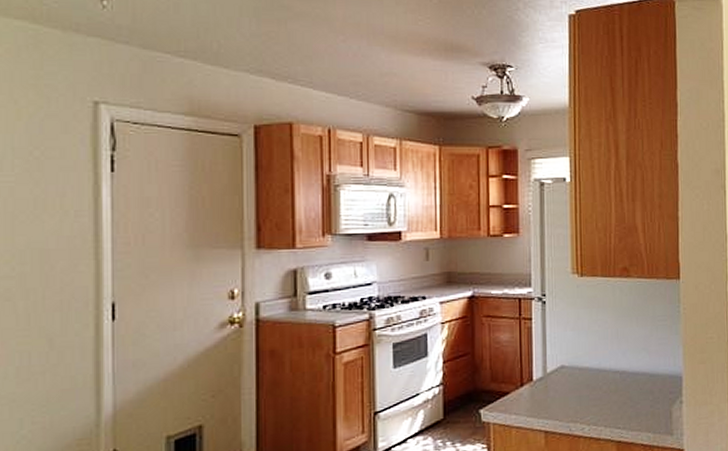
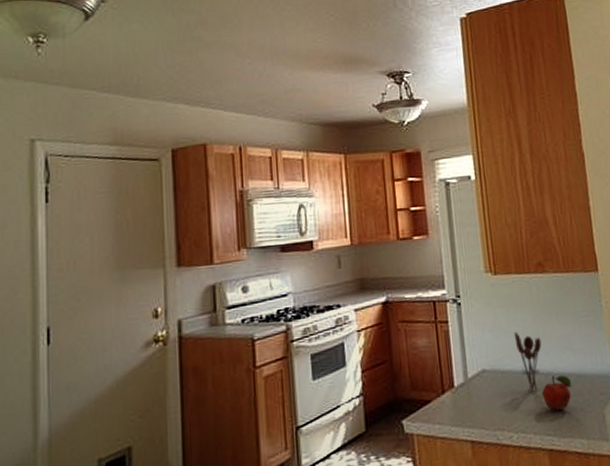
utensil holder: none [594,331,620,388] -> present [514,331,542,392]
fruit: none [616,374,645,406] -> present [542,375,572,411]

